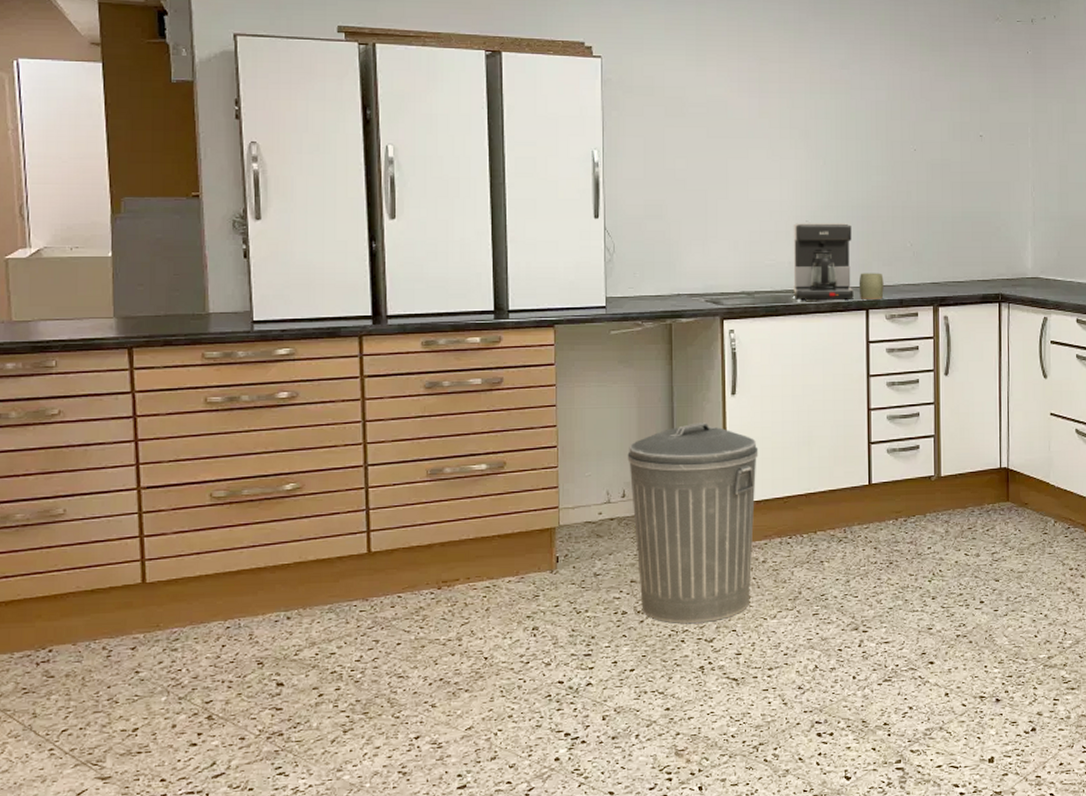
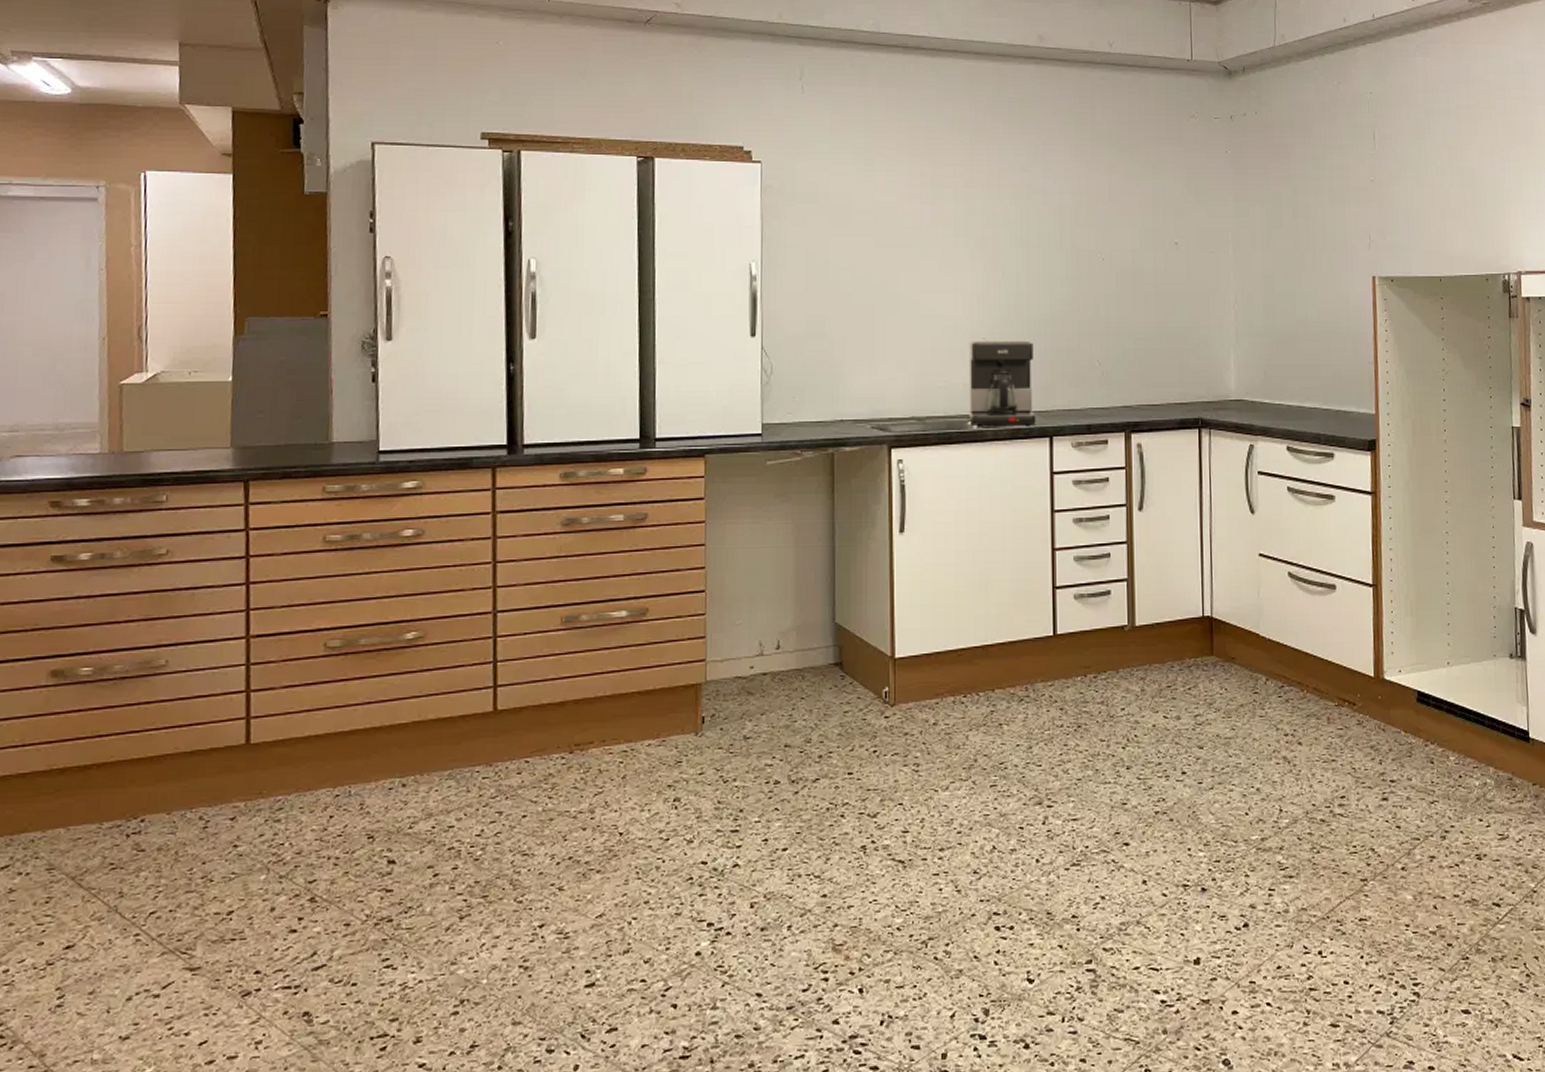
trash can: present [627,422,759,624] -> none [783,564,929,796]
mug: present [858,273,884,299] -> none [1041,395,1070,425]

